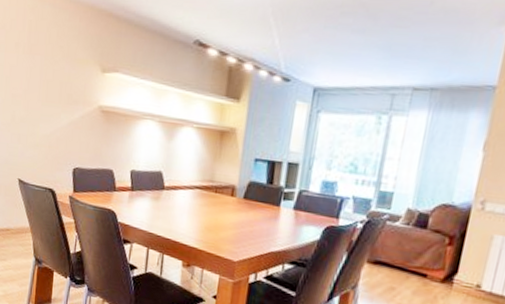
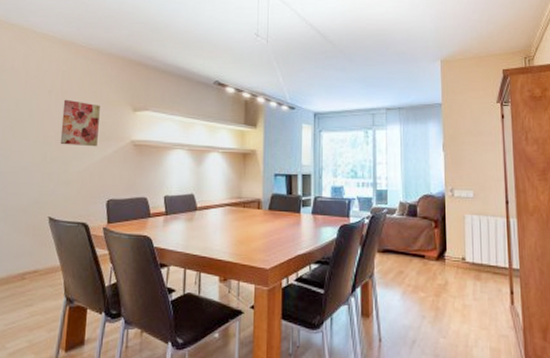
wall art: none [28,54,68,110] -> present [60,99,100,147]

